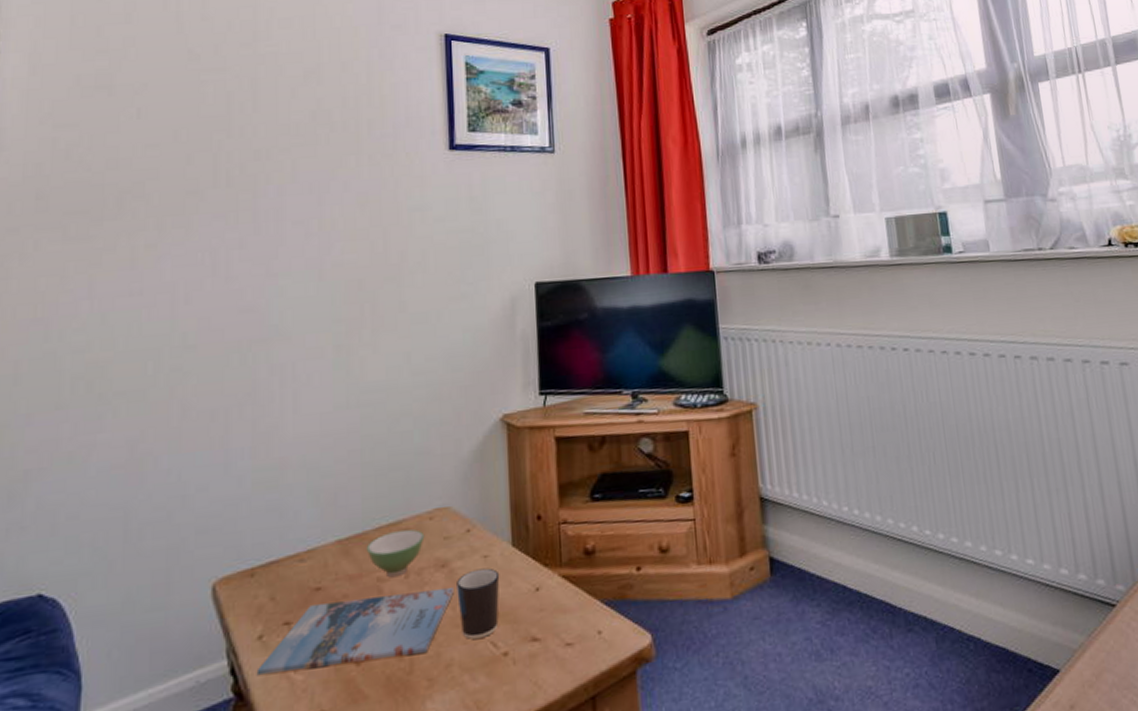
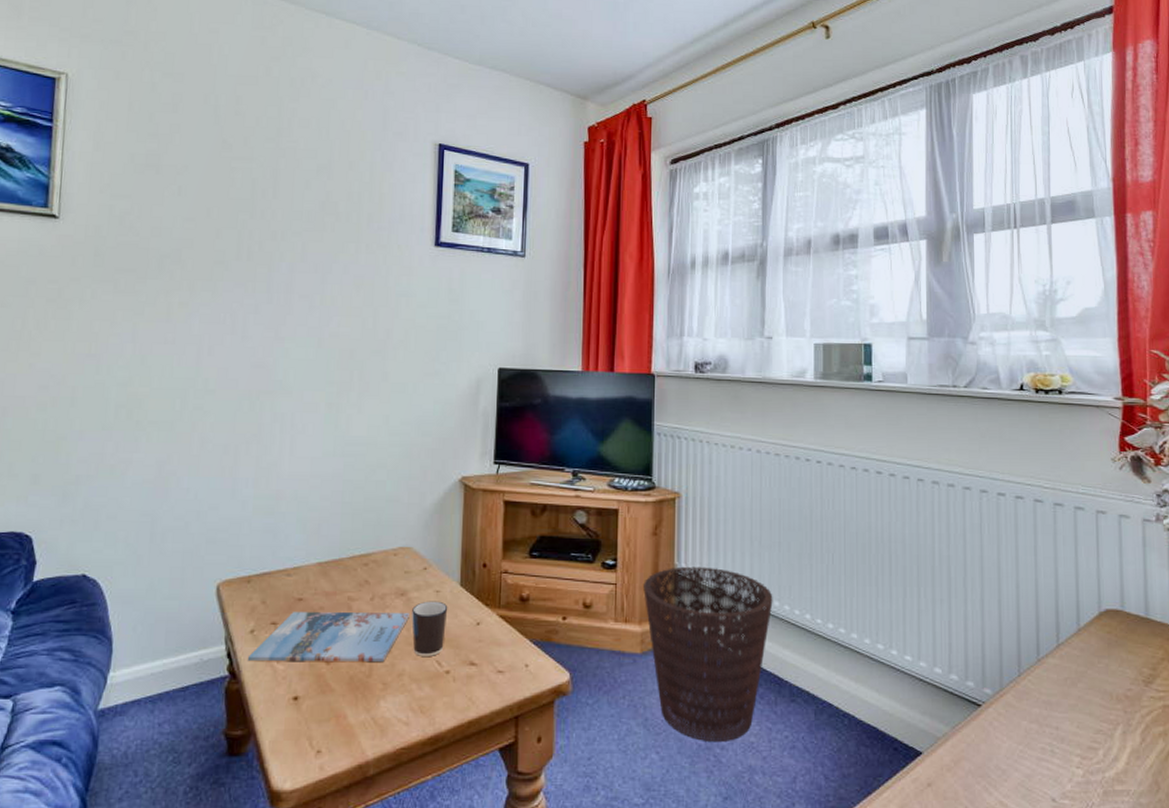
bowl: present [366,529,425,578] -> none [340,560,389,599]
basket: none [726,485,875,694] -> present [643,566,773,743]

